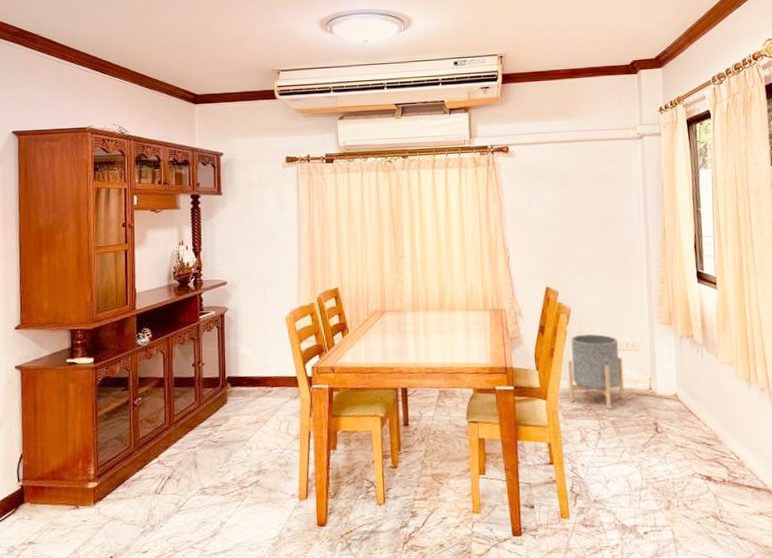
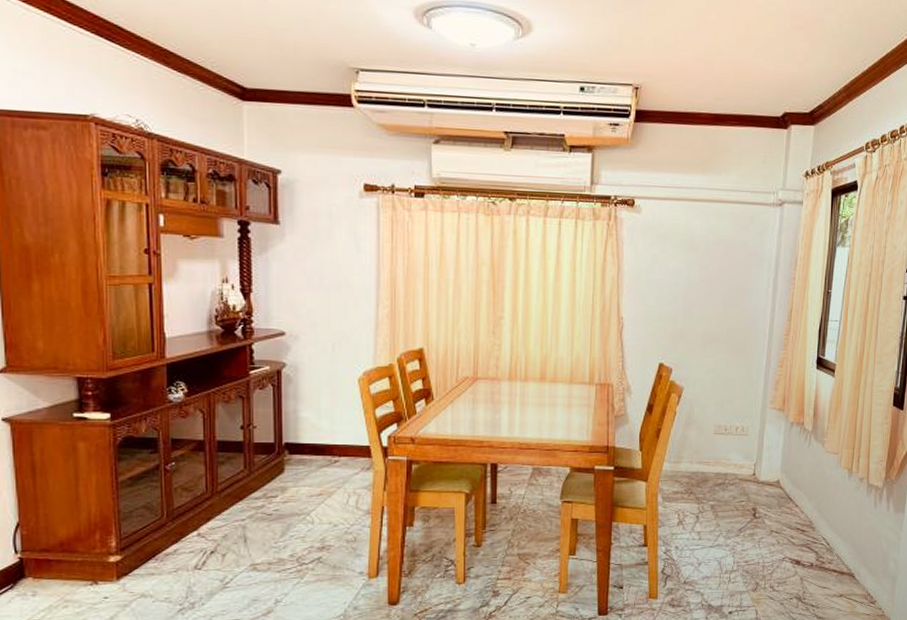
planter: present [567,334,625,410] -> none [670,415,730,494]

